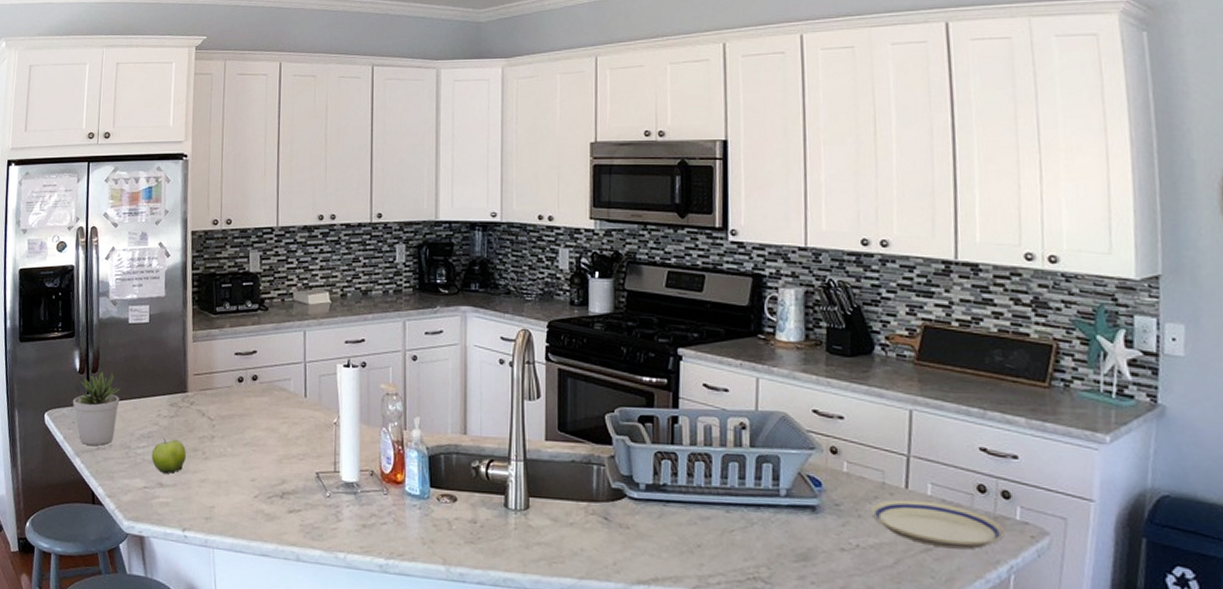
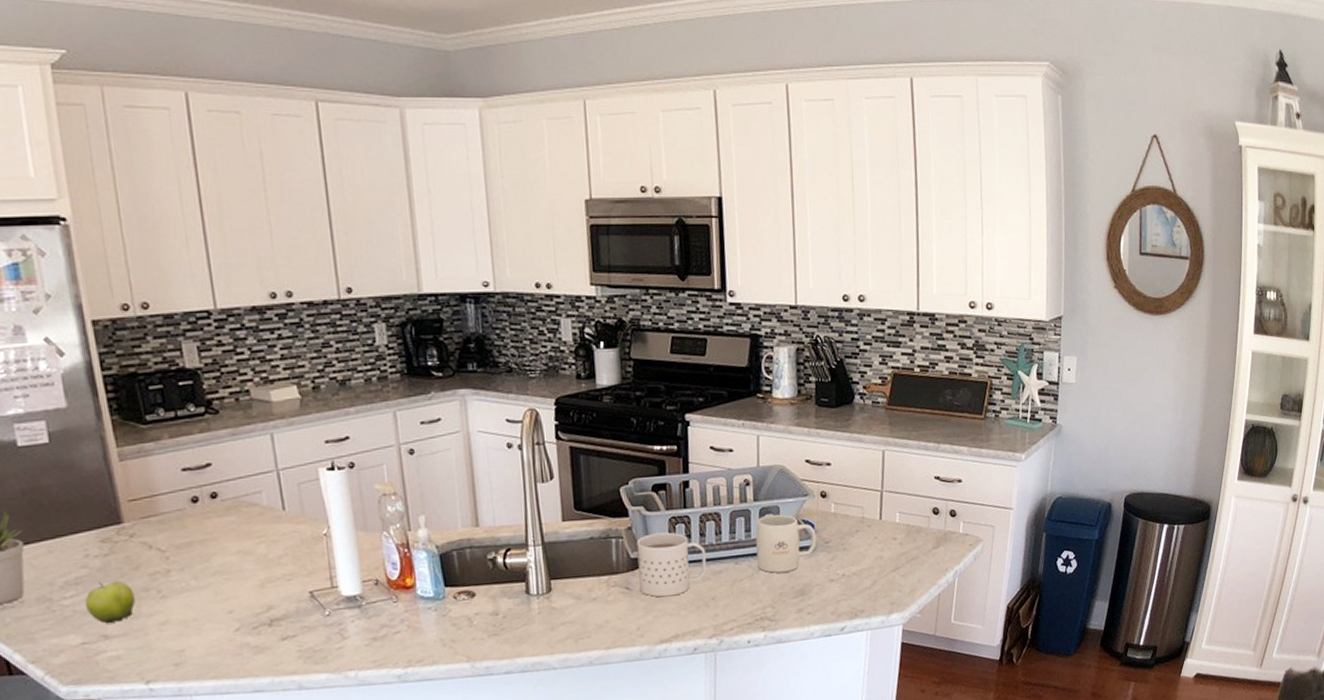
mug: none [618,465,694,536] -> present [636,532,707,598]
mug: none [751,464,824,531] -> present [755,514,817,573]
plate: present [869,499,1005,550] -> none [852,527,952,565]

